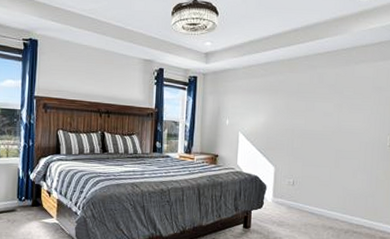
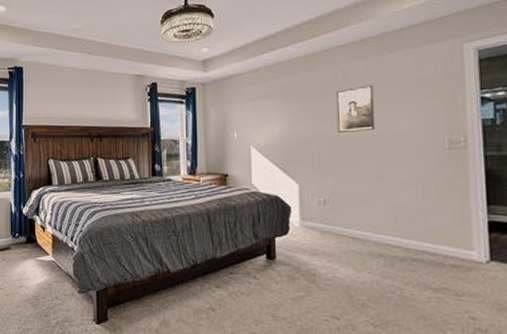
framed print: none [309,89,340,127] -> present [335,85,376,132]

